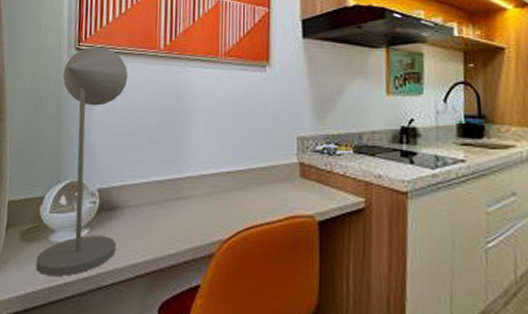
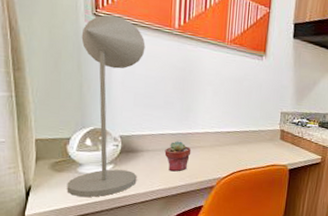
potted succulent: none [149,190,183,235] -> present [164,141,191,172]

